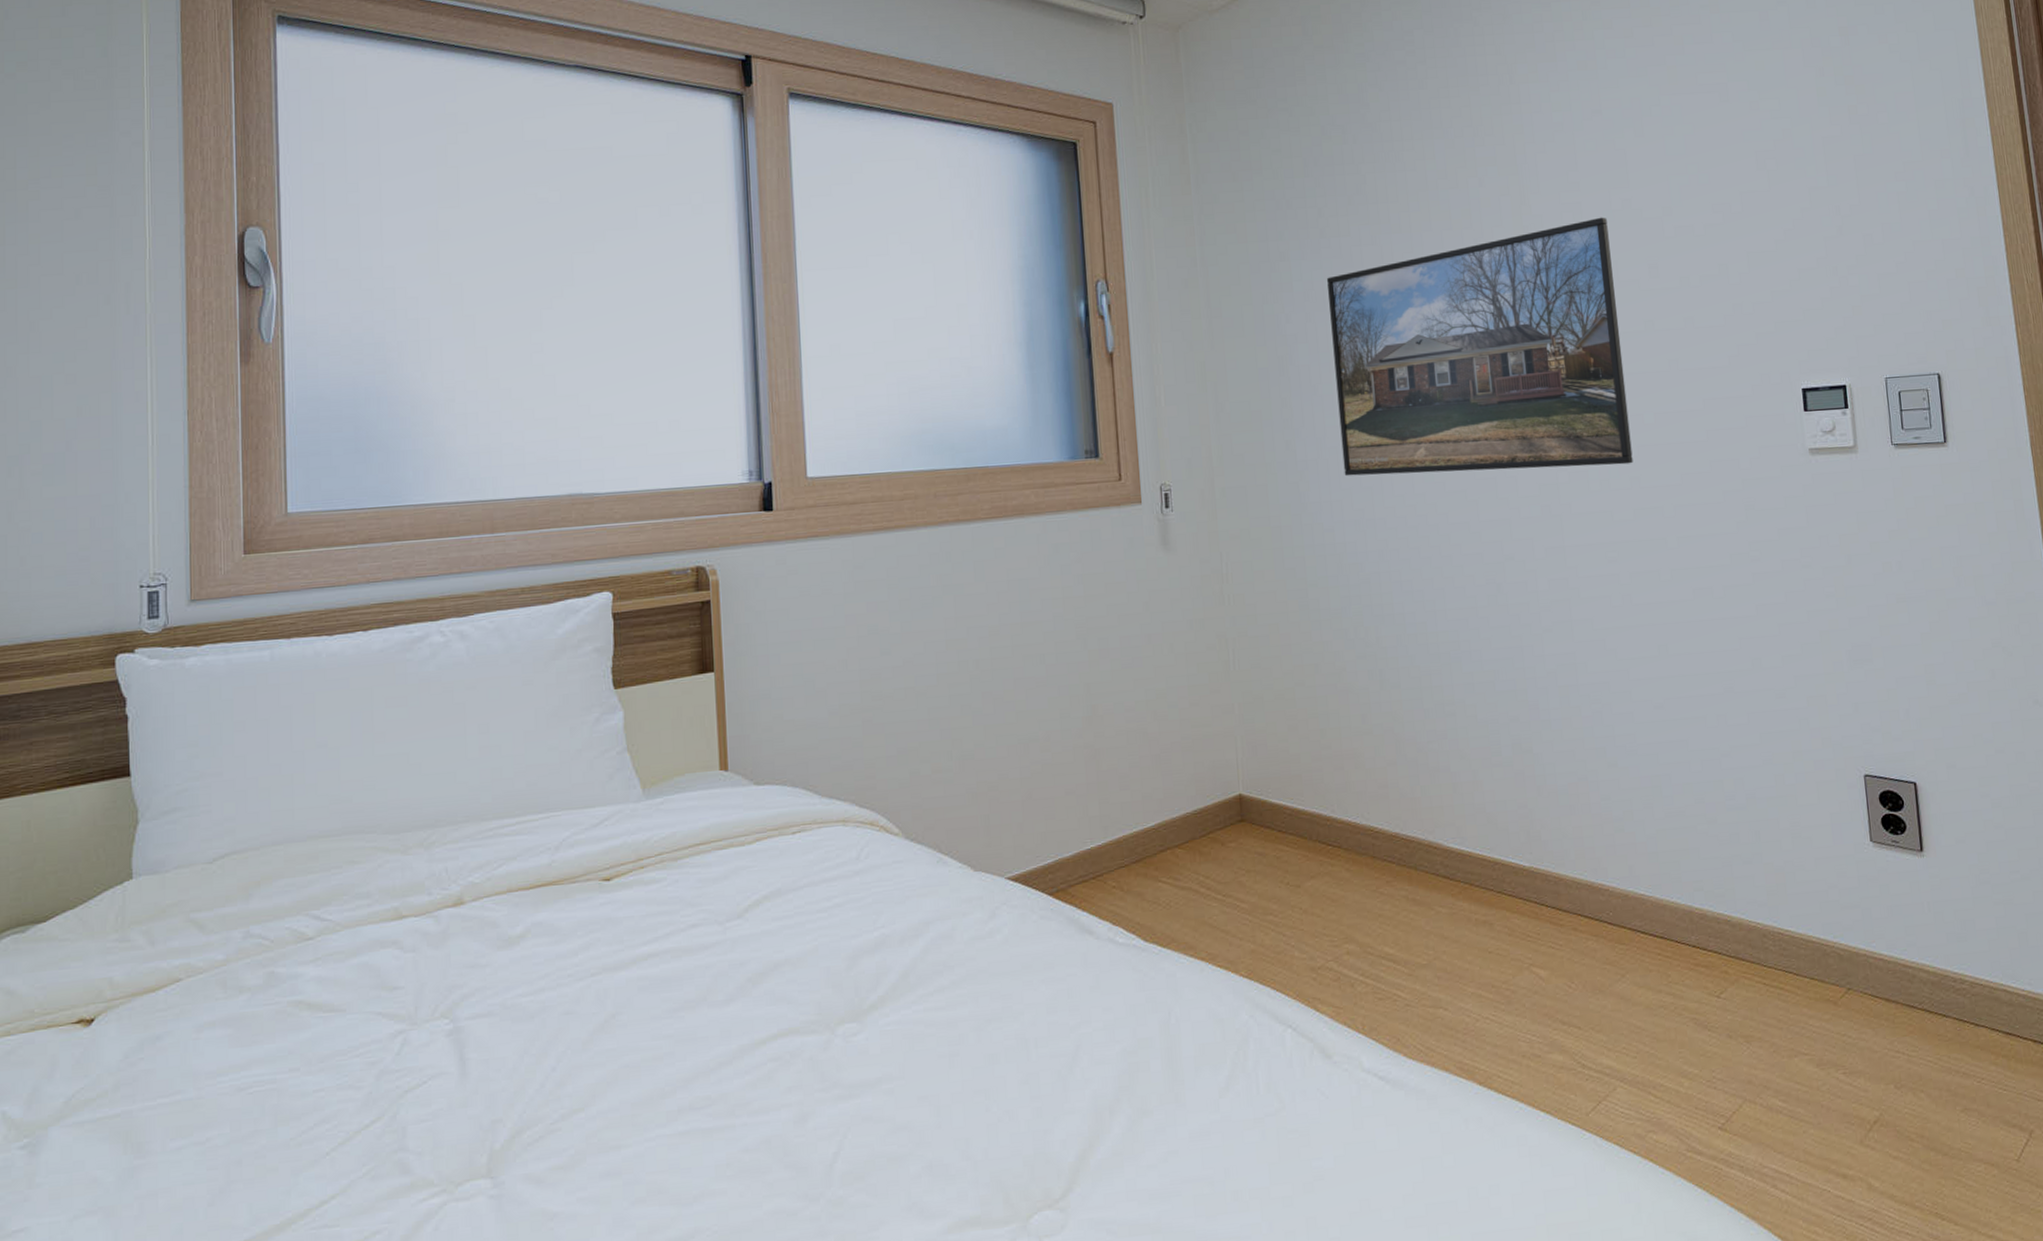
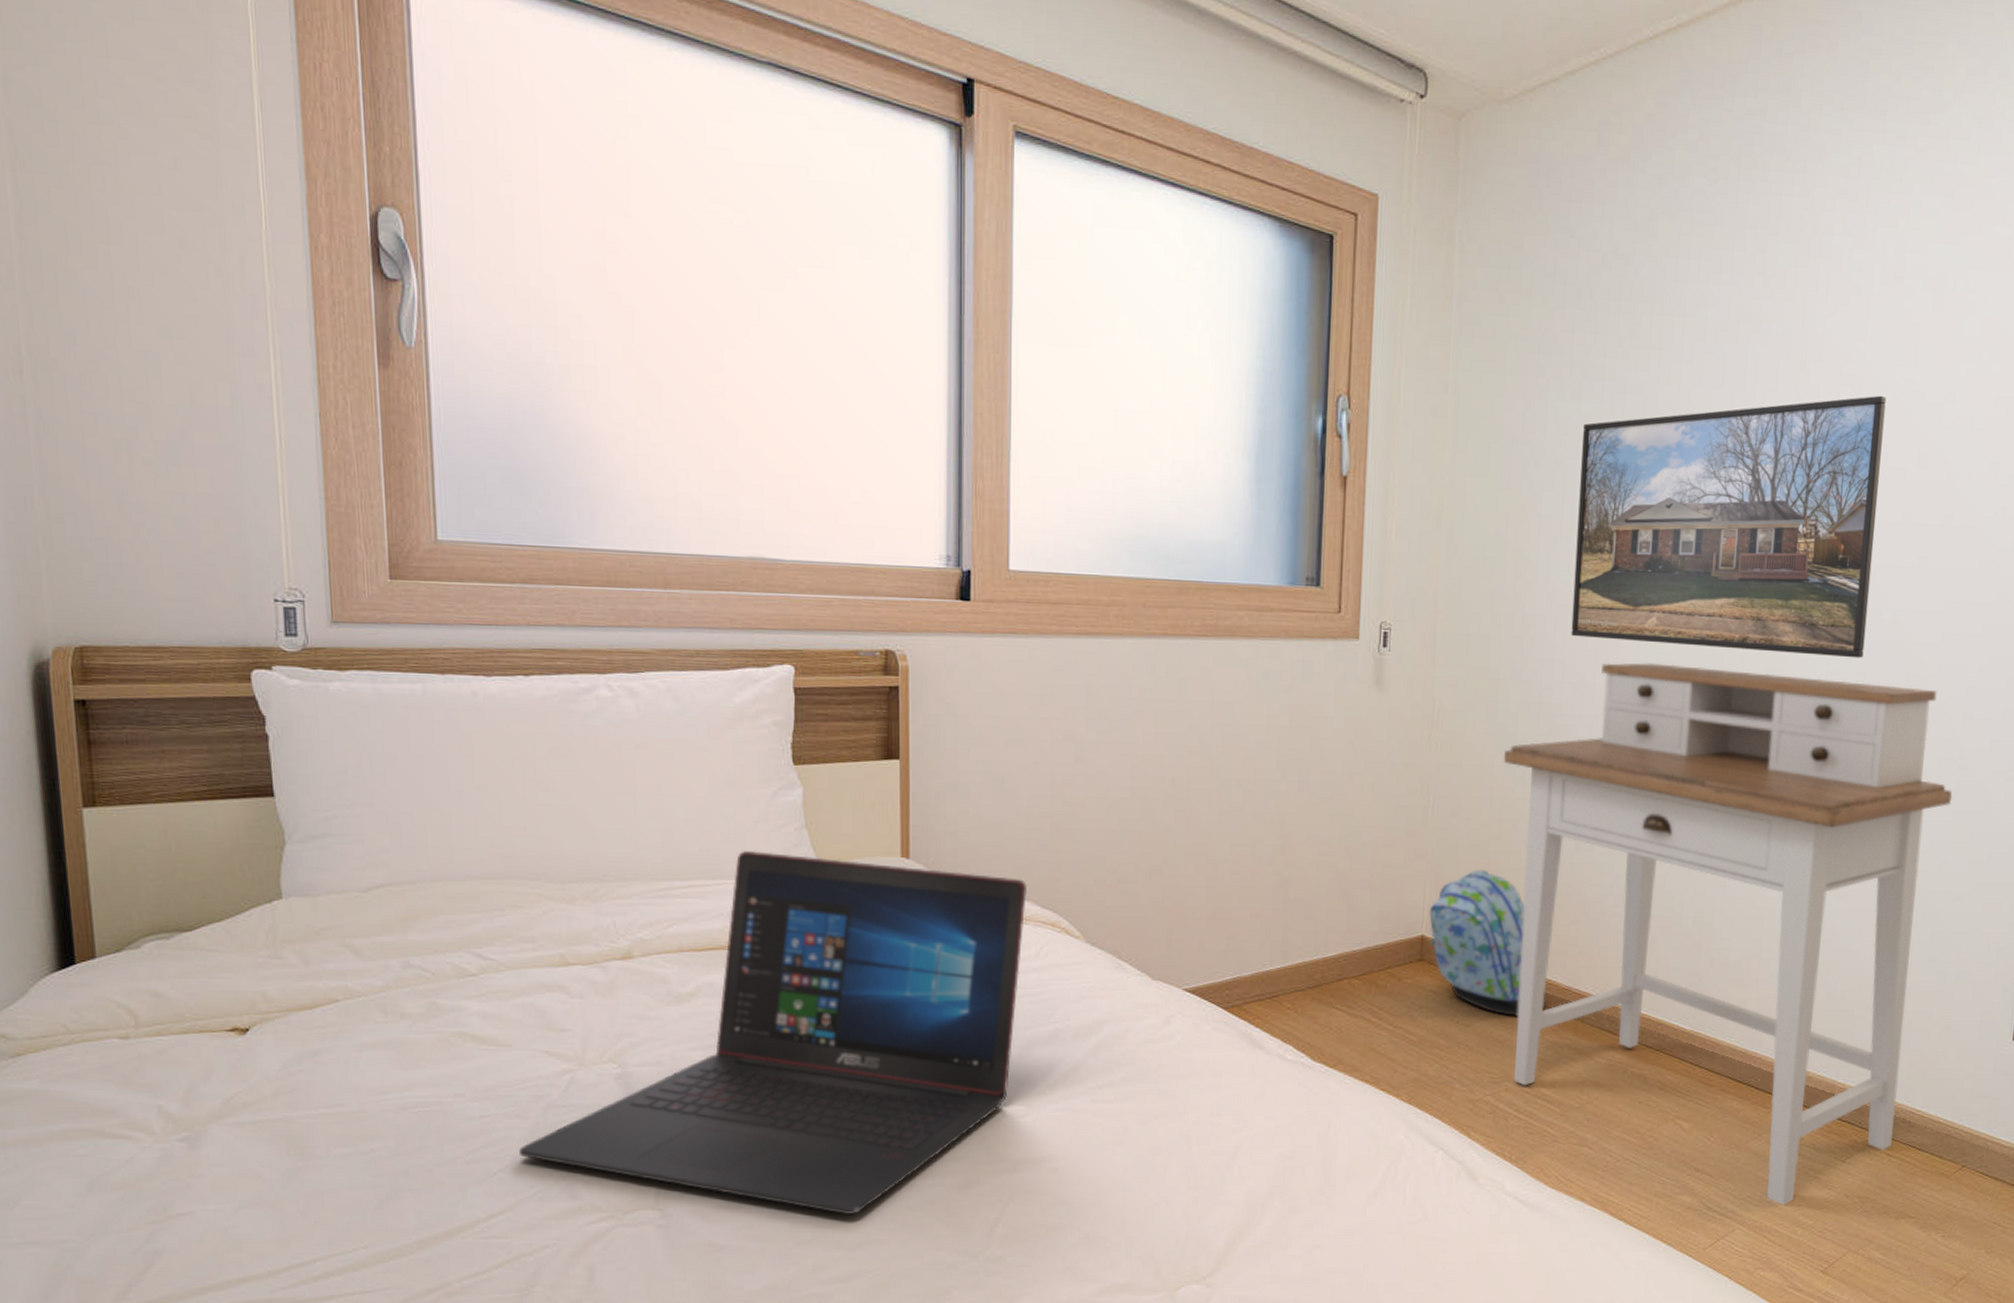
laptop: none [352,778,844,1165] -> present [519,850,1027,1214]
backpack: none [1243,718,1376,871] -> present [1429,869,1546,1016]
desk: none [1295,486,1766,1055] -> present [1503,663,1953,1205]

